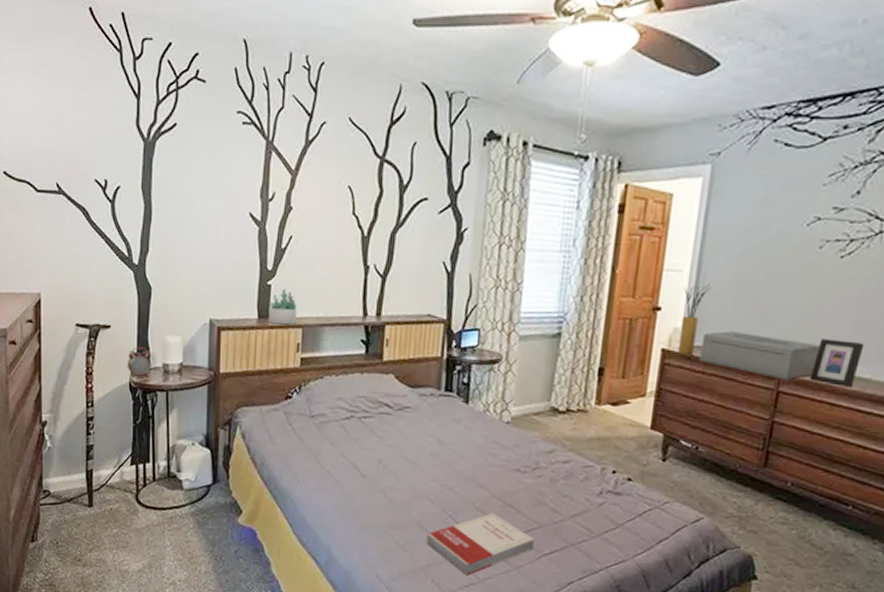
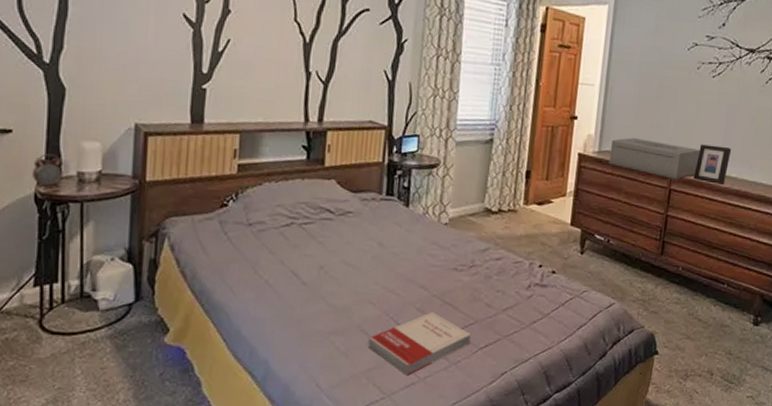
succulent plant: present [268,289,297,325] -> none [202,93,235,131]
vase: present [678,284,711,357] -> none [592,97,617,160]

